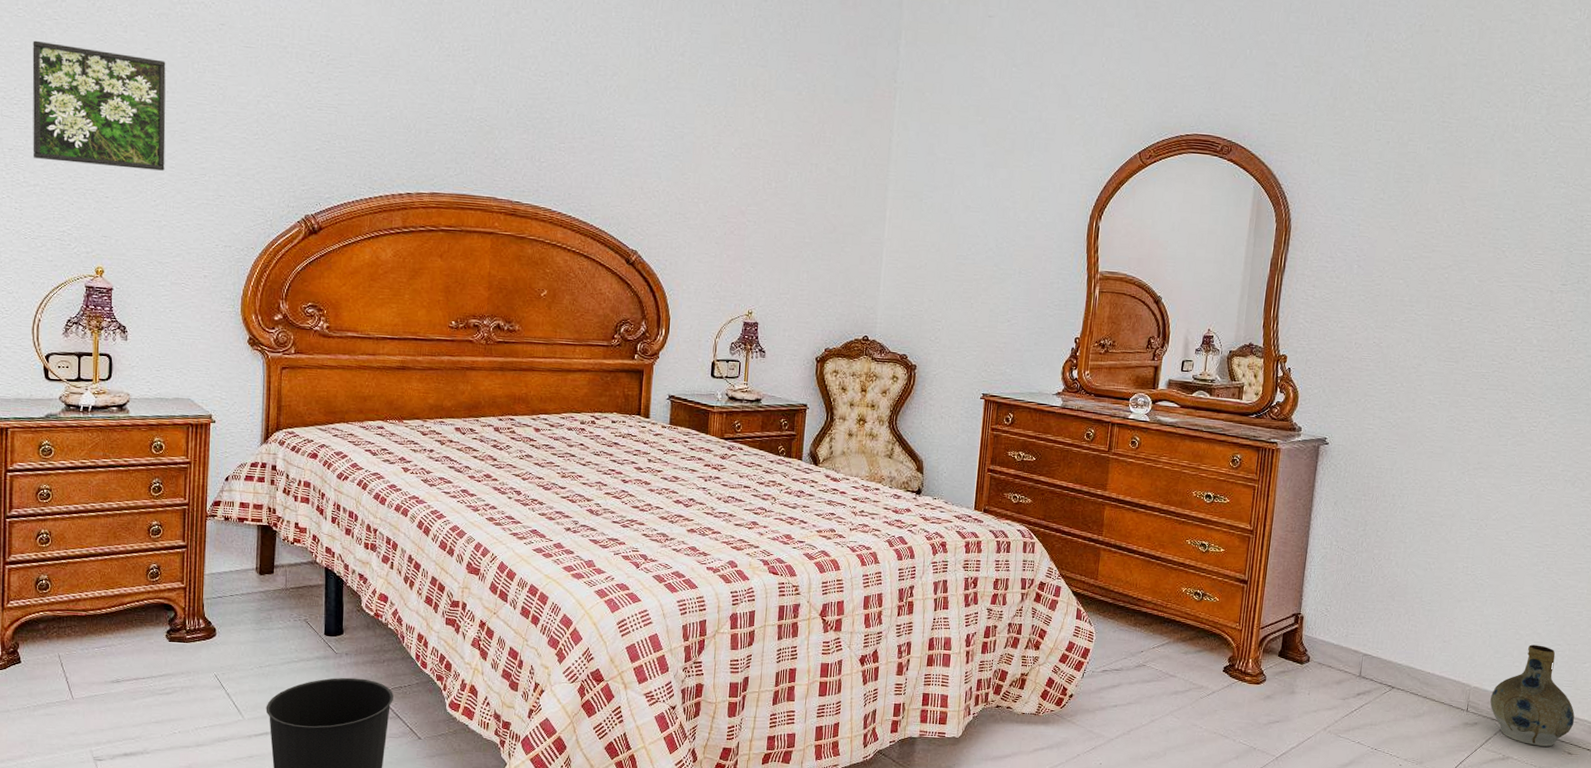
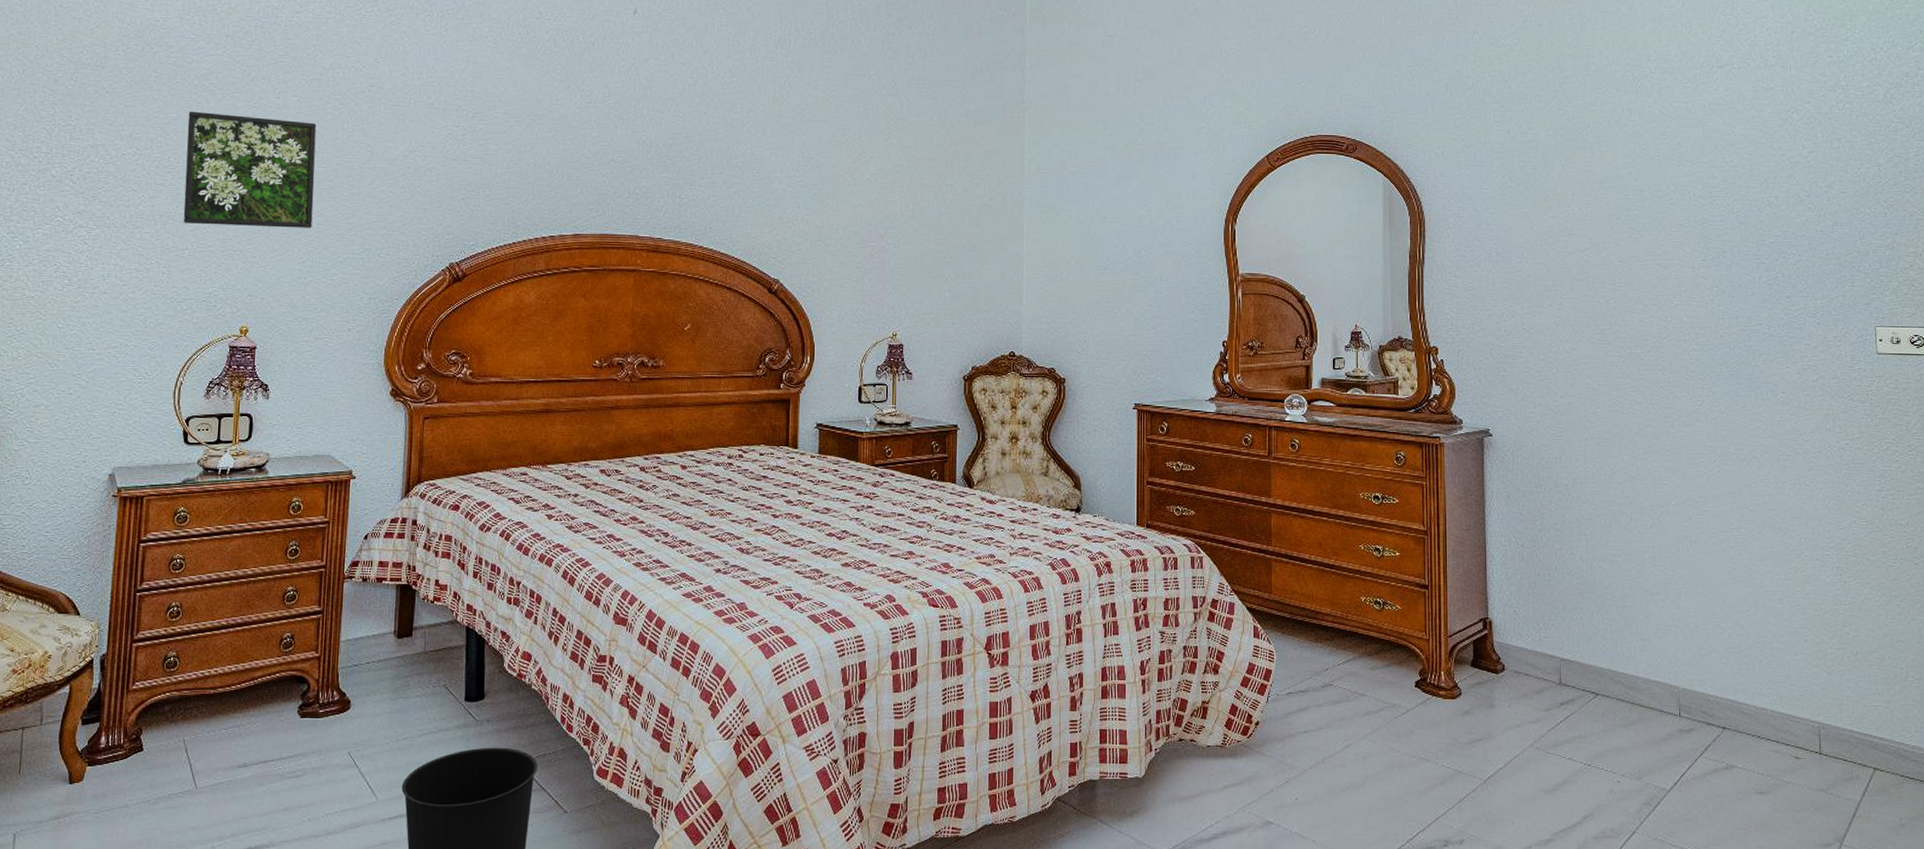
ceramic jug: present [1490,644,1575,747] -> none [1702,638,1796,751]

